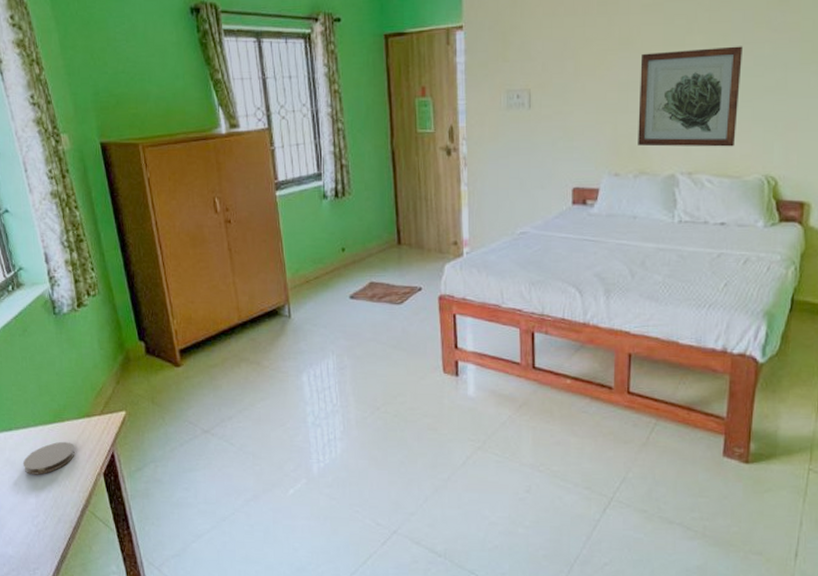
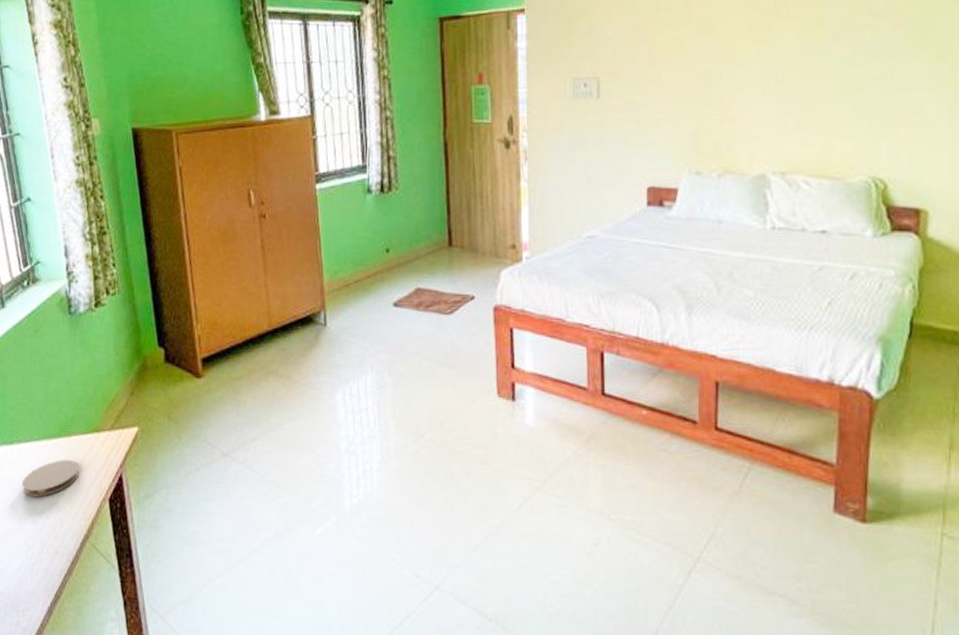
wall art: present [638,46,744,147] -> none [721,32,841,144]

